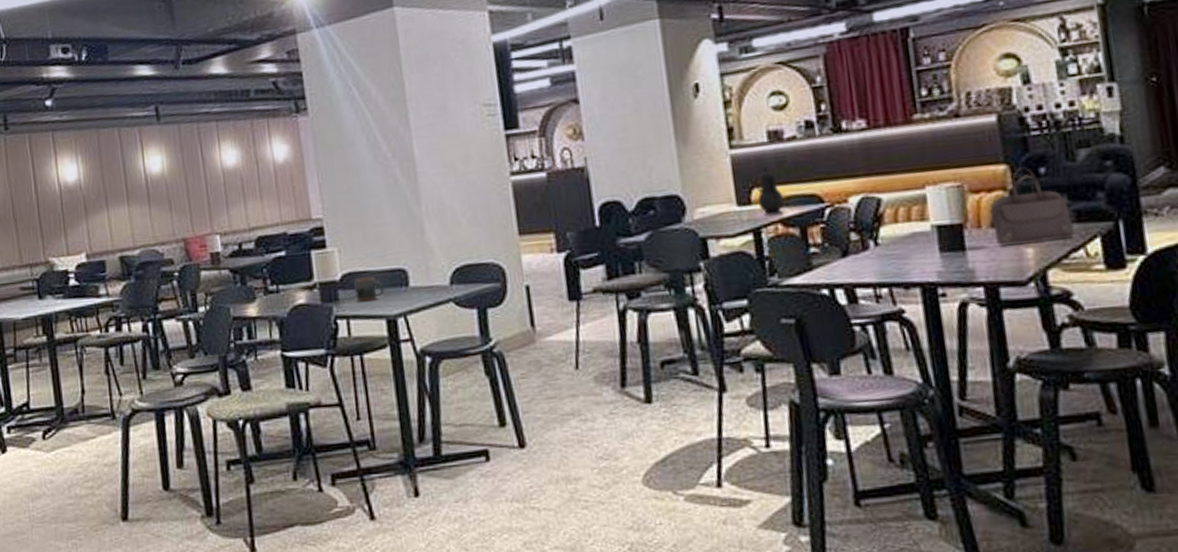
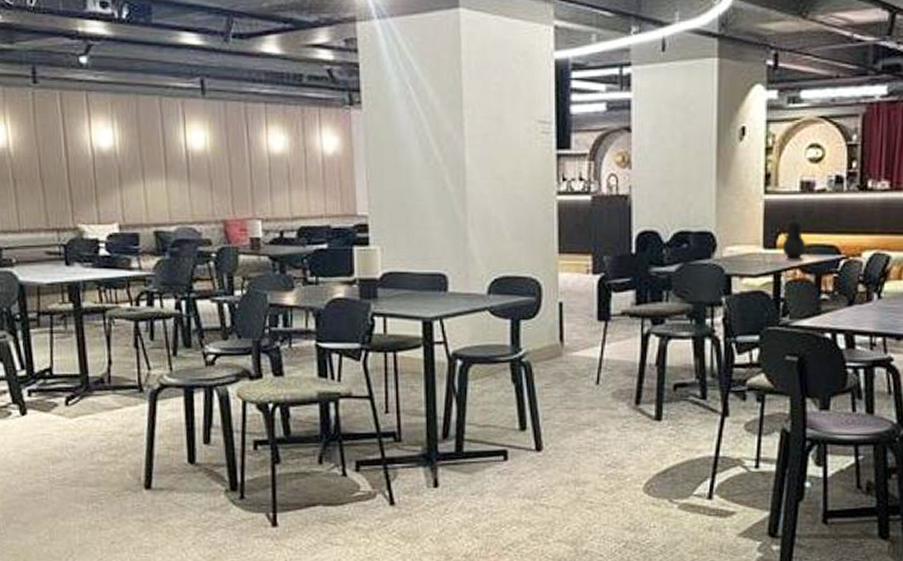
mug: present [354,276,385,302] -> none [394,278,423,302]

